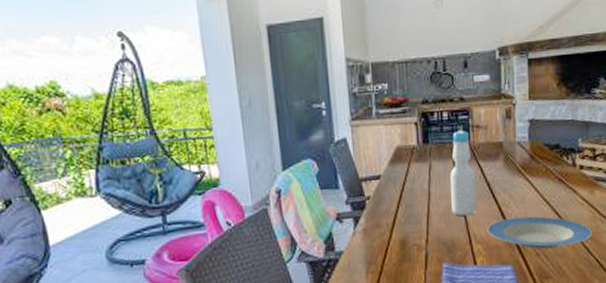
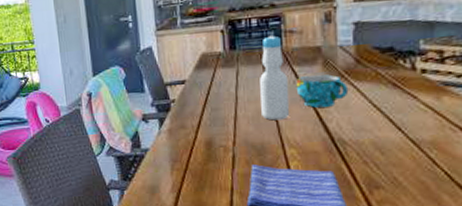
cup: none [481,170,525,203] -> present [296,74,349,108]
plate: present [487,216,592,250] -> none [302,122,439,158]

